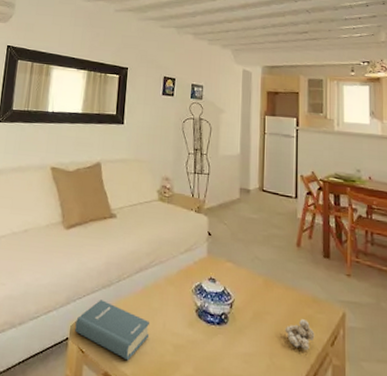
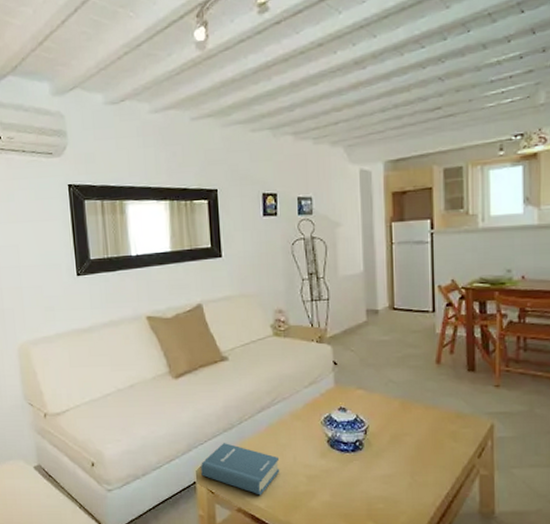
decorative ball: present [285,319,315,351] -> none [426,436,460,466]

